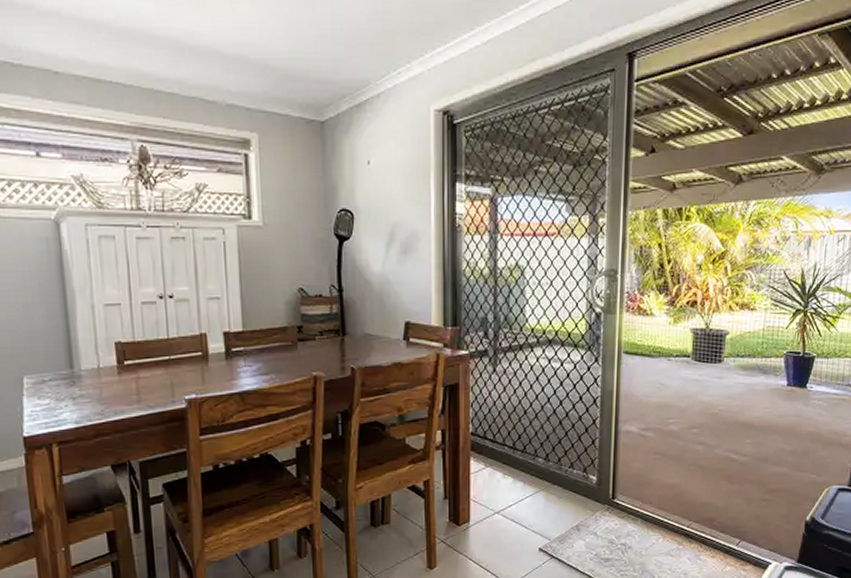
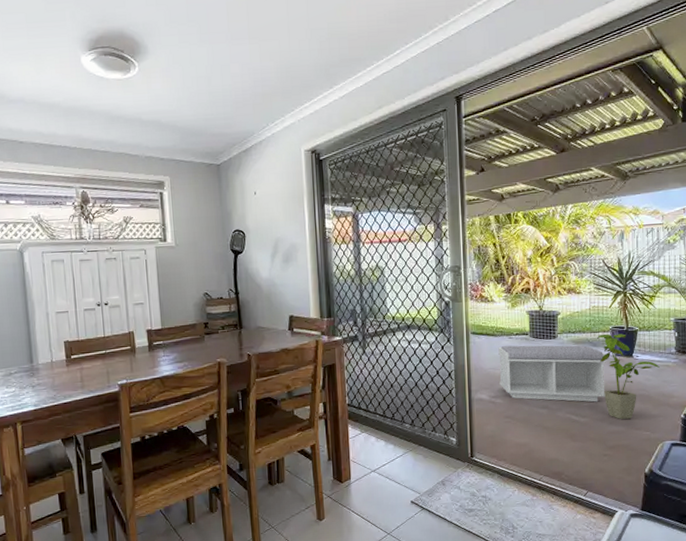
bench: none [652,369,776,439] -> present [498,345,606,402]
house plant: none [768,359,835,459] -> present [597,333,660,419]

